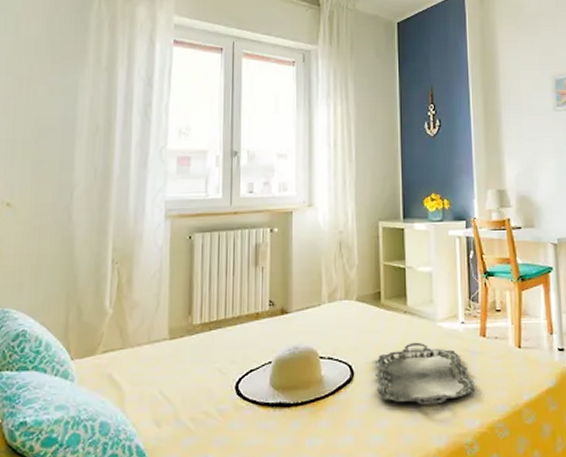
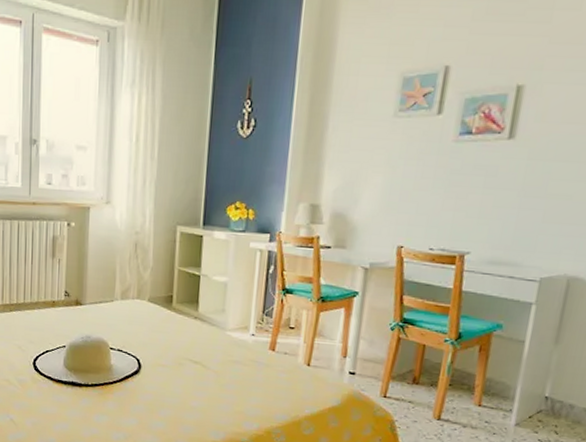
serving tray: present [374,342,475,405] -> none [160,346,258,405]

